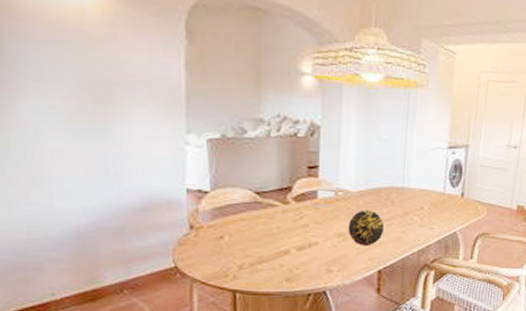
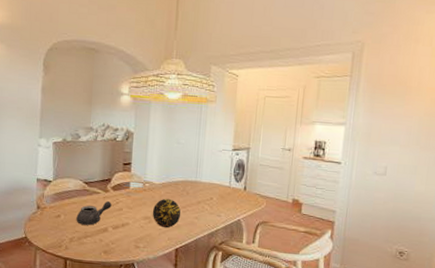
teapot: none [246,215,294,247] -> present [76,200,112,225]

